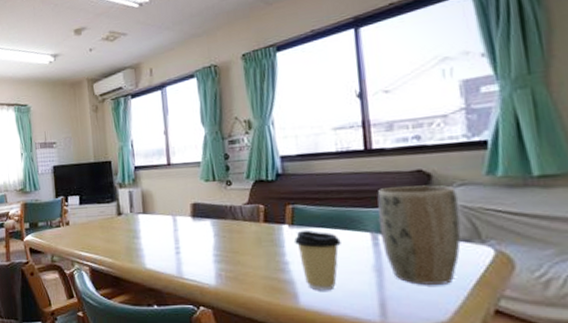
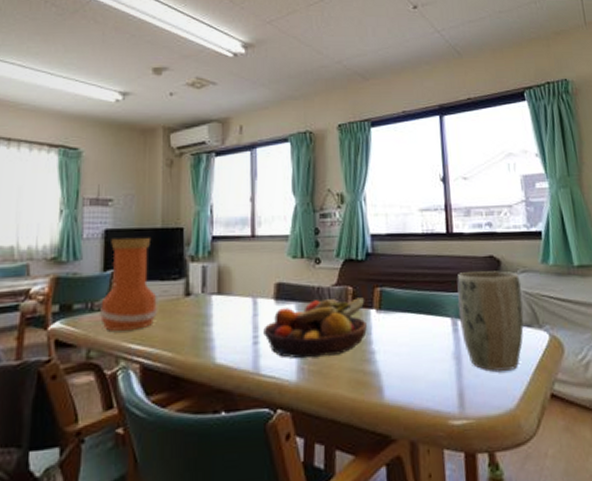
vase: none [56,170,99,242] -> present [99,237,159,331]
fruit bowl: none [184,214,280,267] -> present [263,297,367,359]
coffee cup: present [293,229,341,291] -> none [380,314,425,383]

